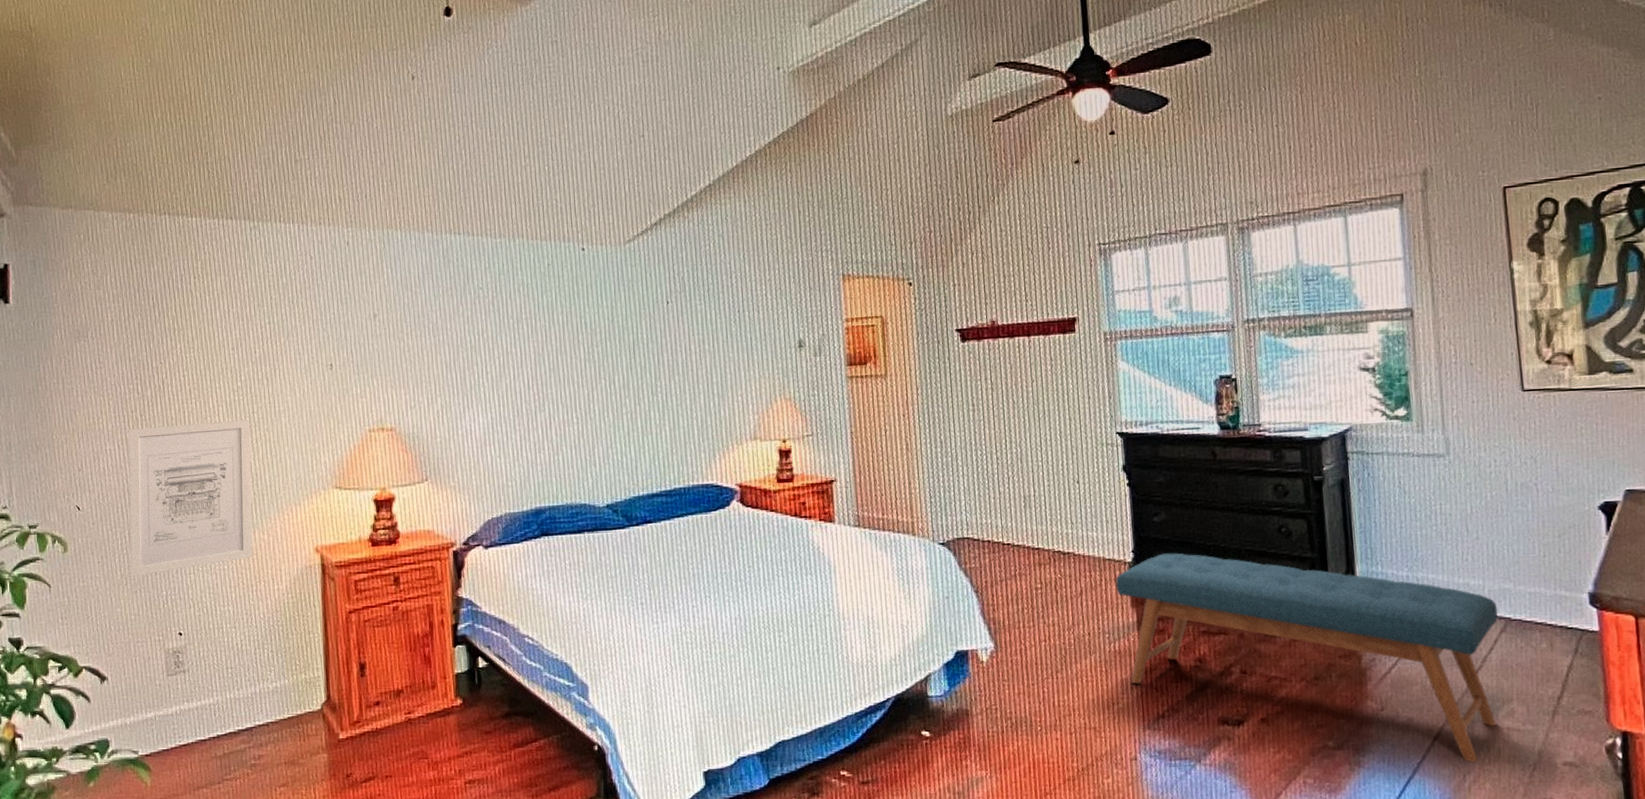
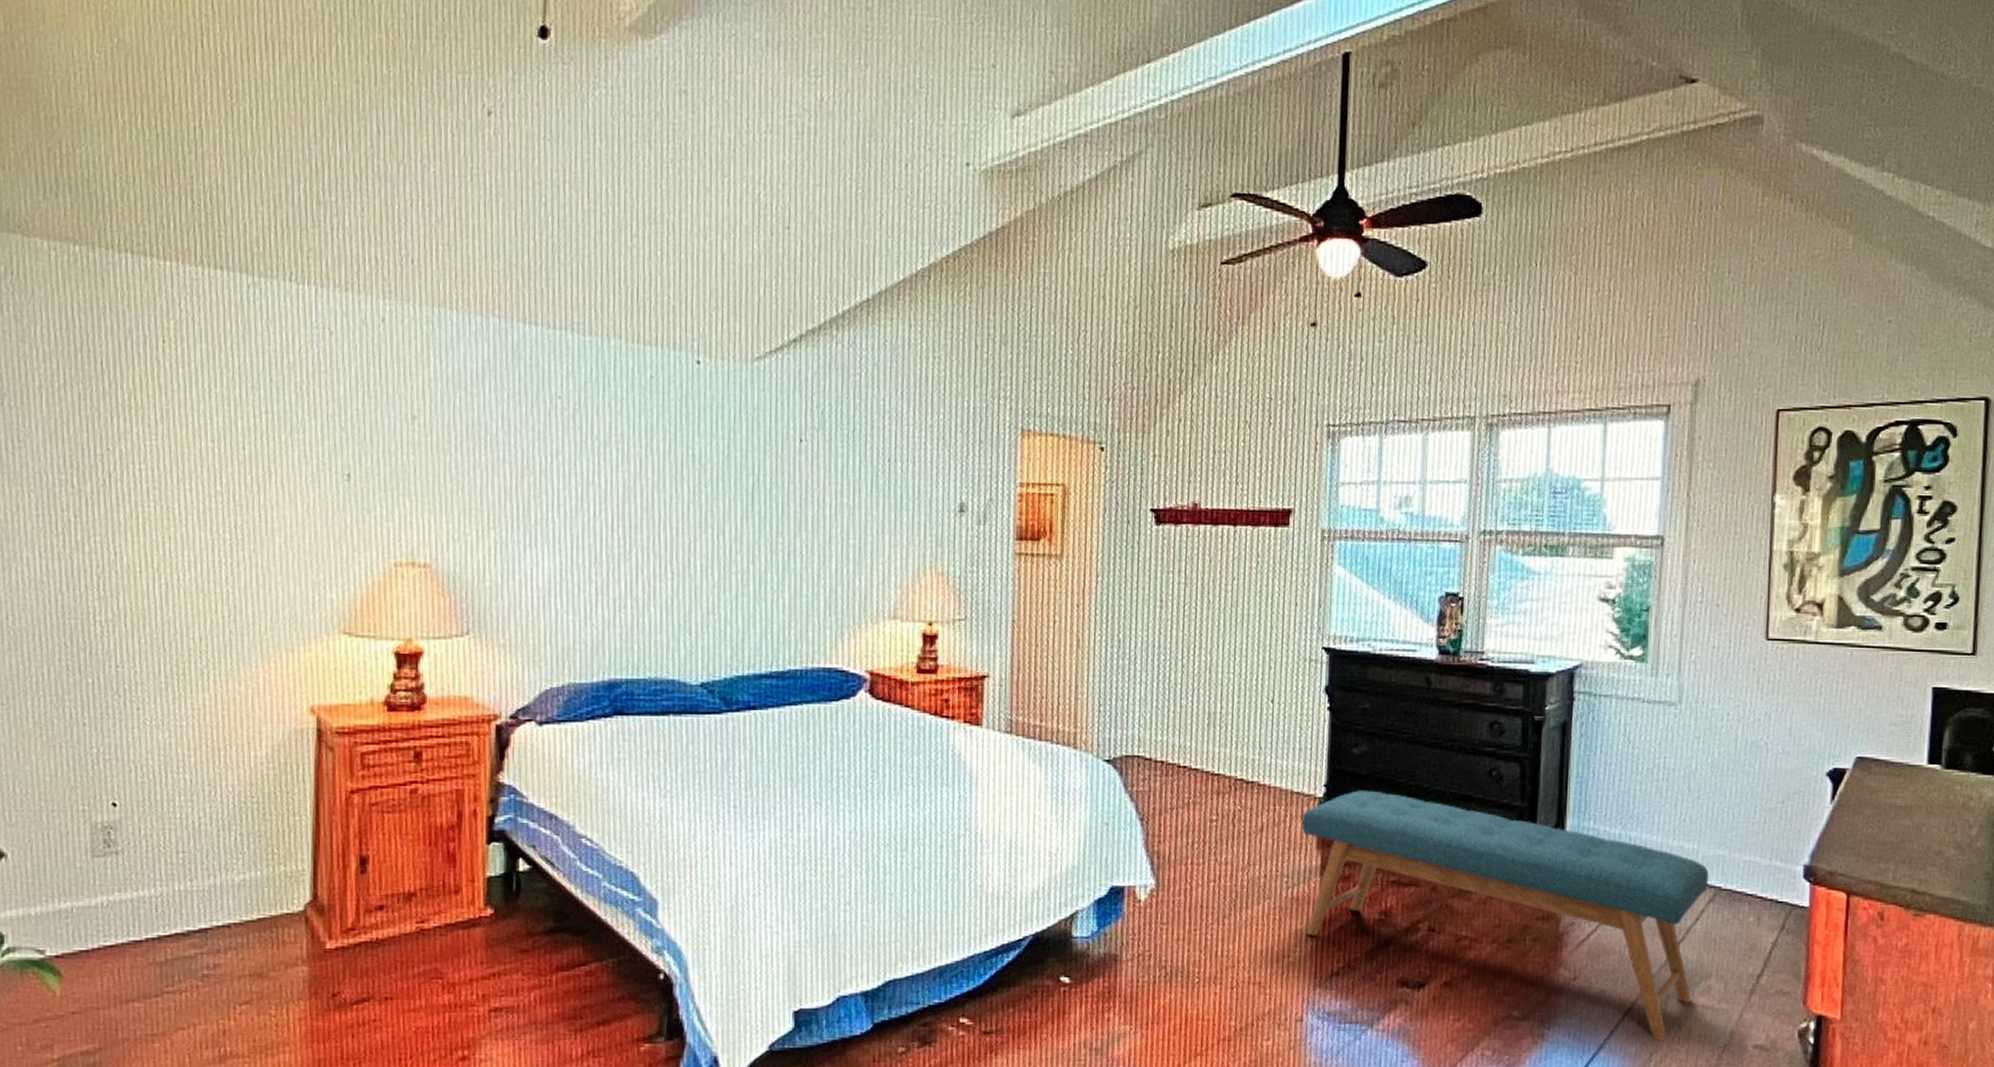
wall art: present [128,419,253,577] -> none [47,532,231,726]

